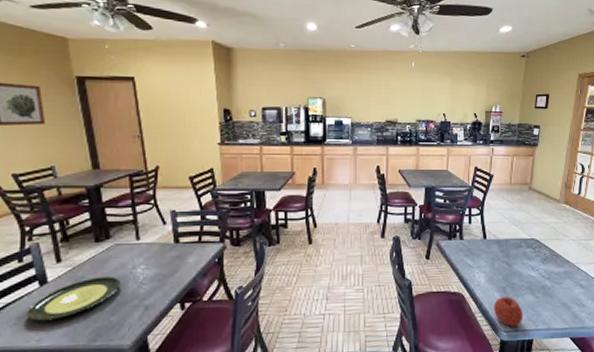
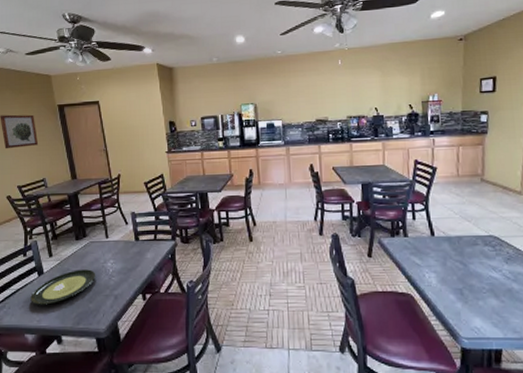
fruit: present [493,297,523,327] -> none [449,300,487,333]

